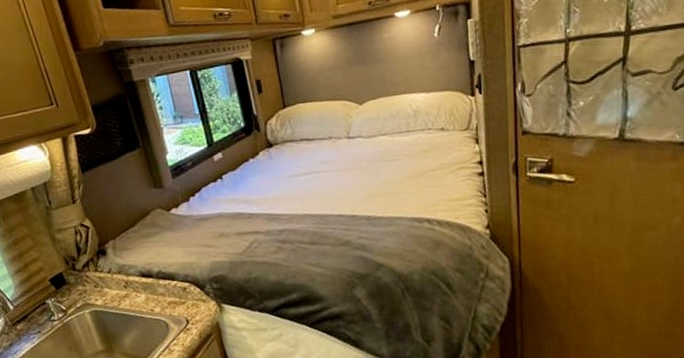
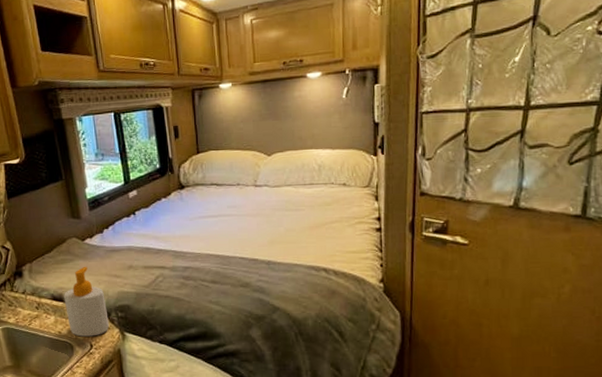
soap bottle: none [153,238,205,313] -> present [64,266,109,337]

